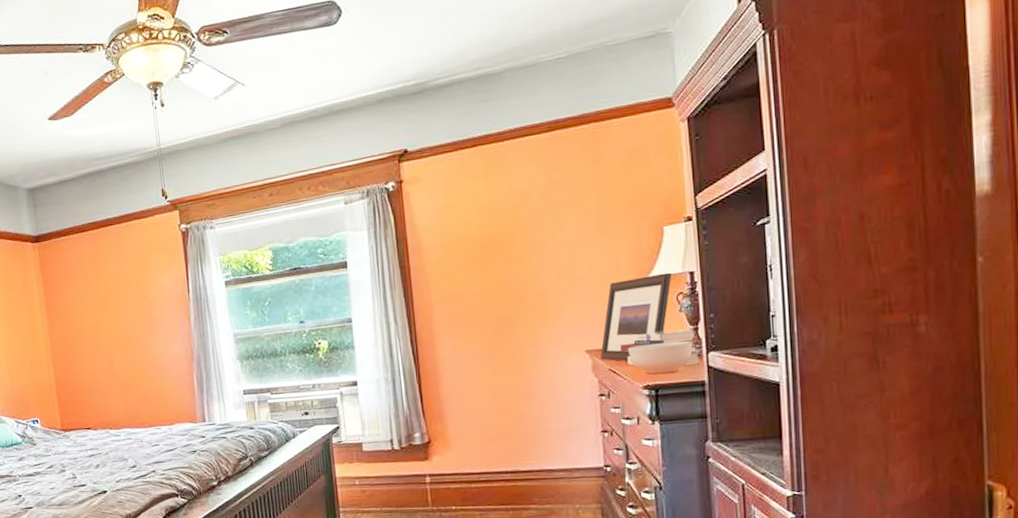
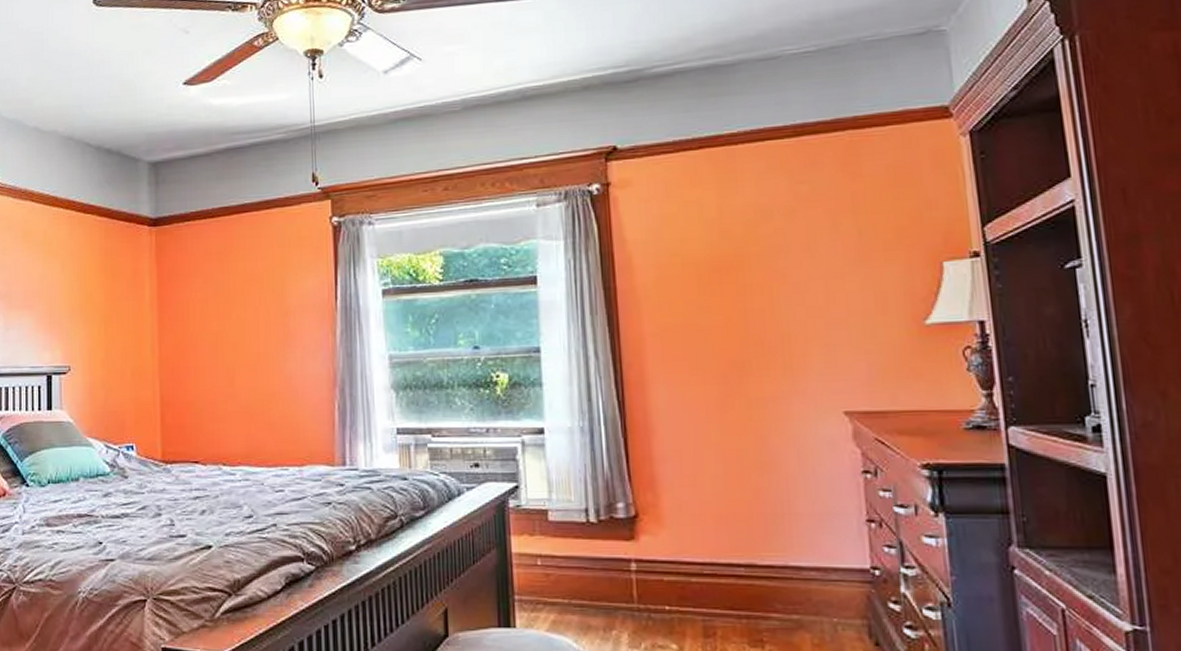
picture frame: present [600,272,672,361] -> none [863,320,956,429]
books: present [620,329,700,366] -> none [889,393,997,442]
bowl: present [628,340,694,375] -> none [900,408,988,450]

